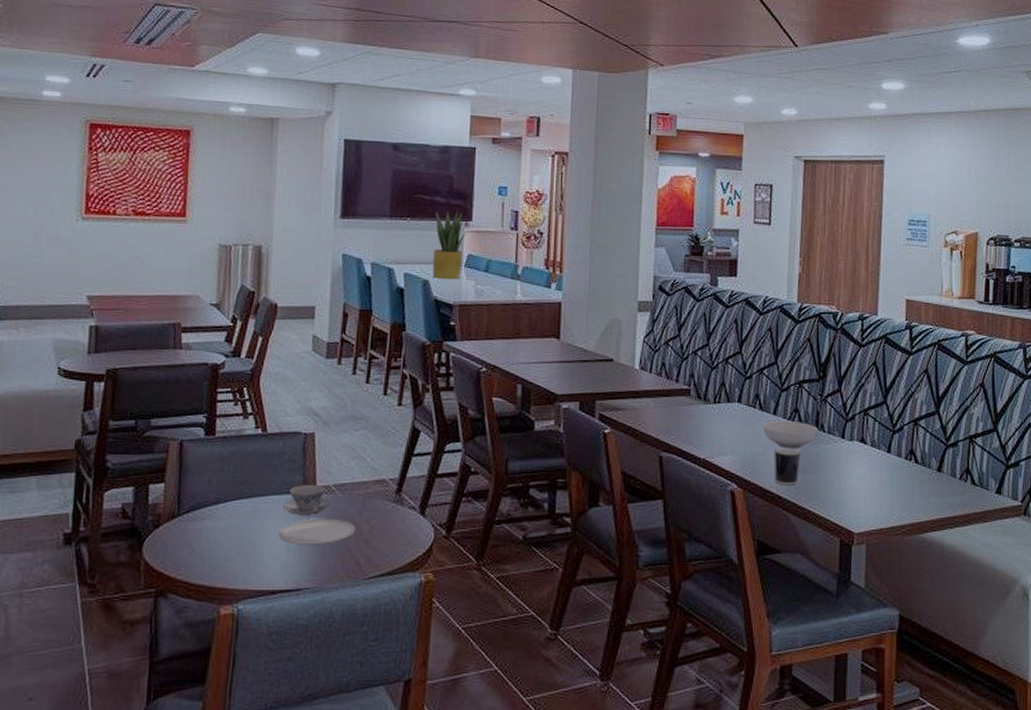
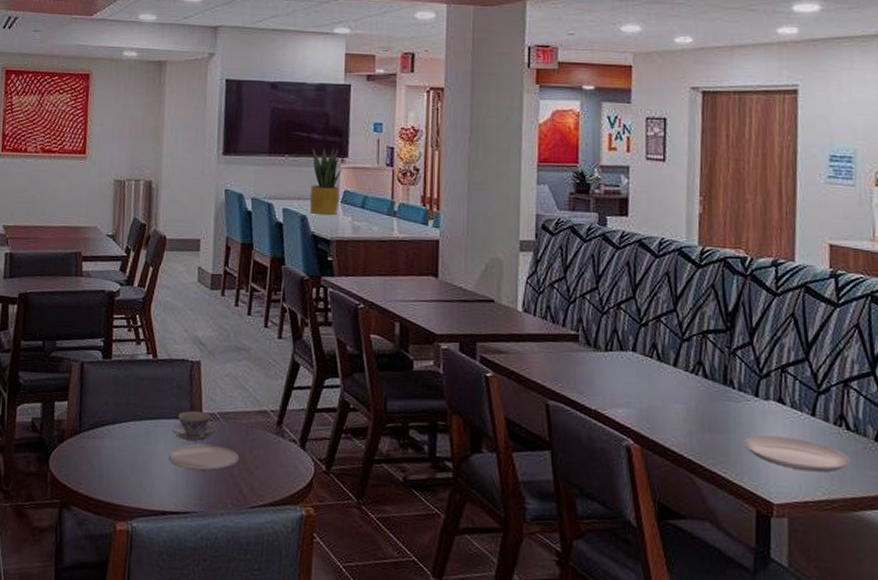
bowl: present [762,420,818,449] -> none [661,372,726,406]
mug: present [774,448,800,485] -> none [675,403,706,446]
plate: none [831,472,918,502] -> present [743,435,851,473]

